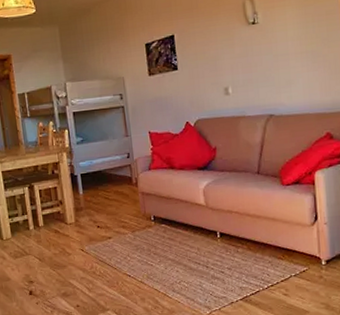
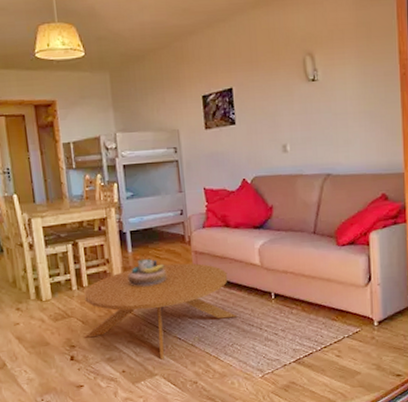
coffee table: none [40,204,184,295] -> present [84,263,237,360]
decorative bowl: none [79,199,116,227] -> present [128,258,167,287]

